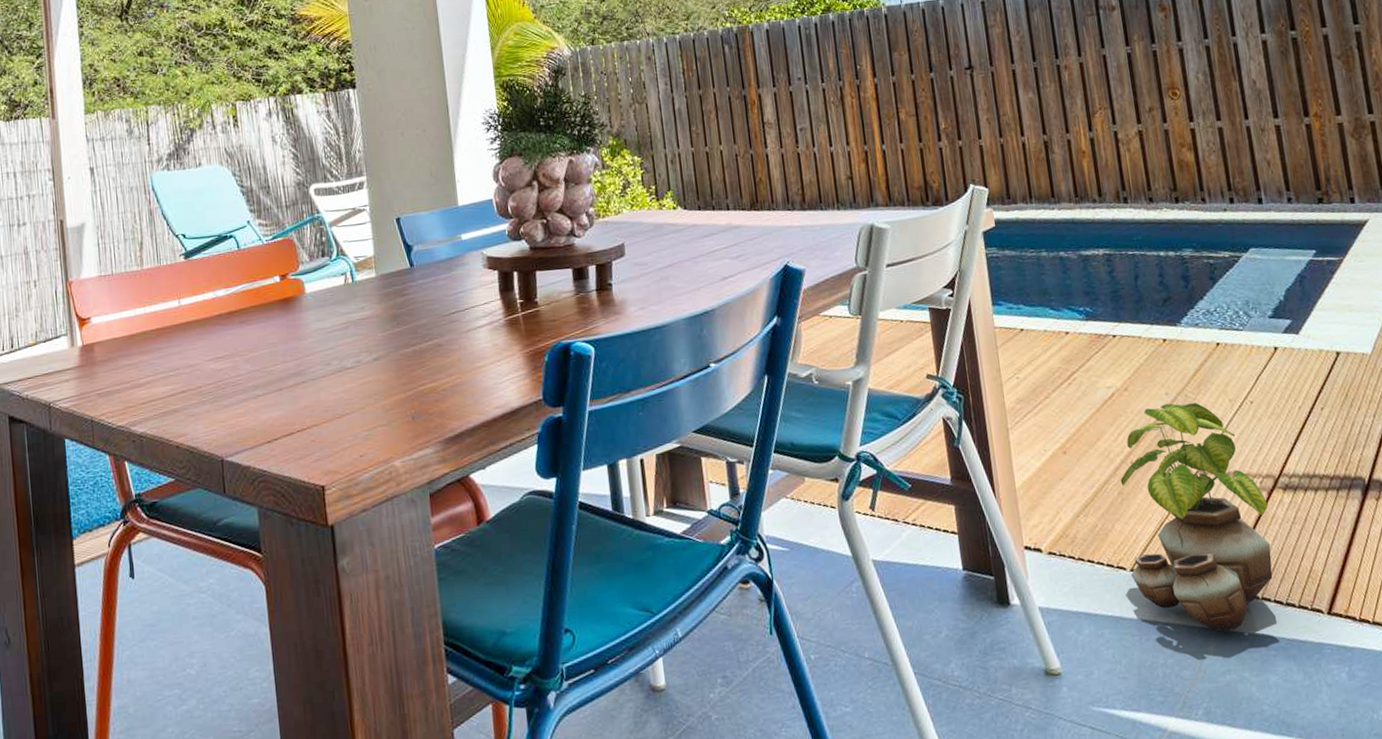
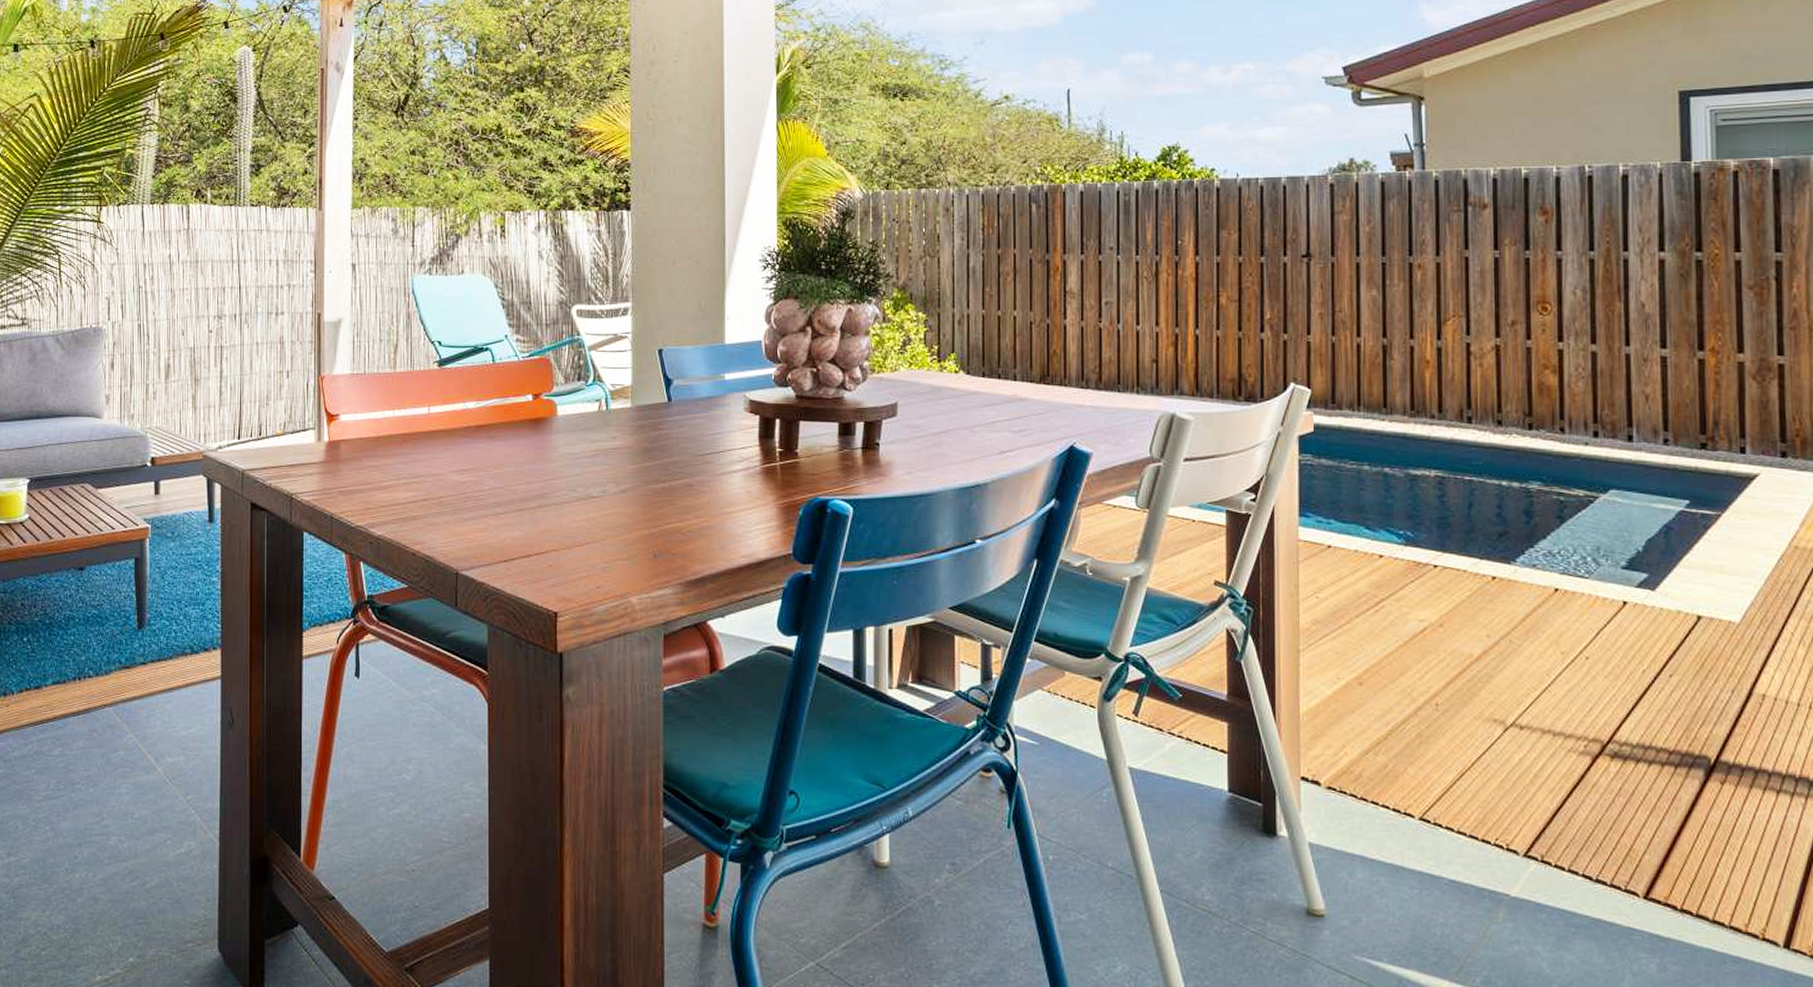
potted plant: present [1120,403,1273,632] -> none [1419,647,1591,900]

